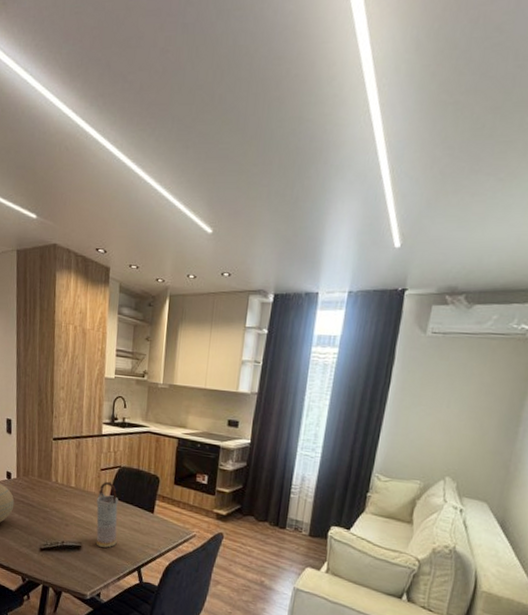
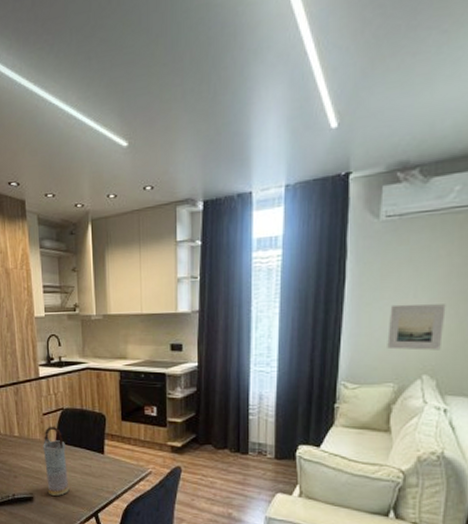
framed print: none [418,411,473,457] -> present [387,304,446,351]

